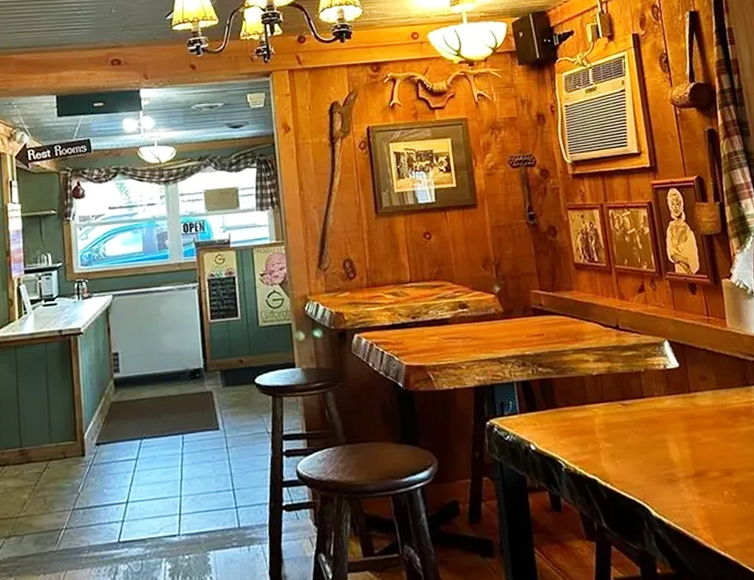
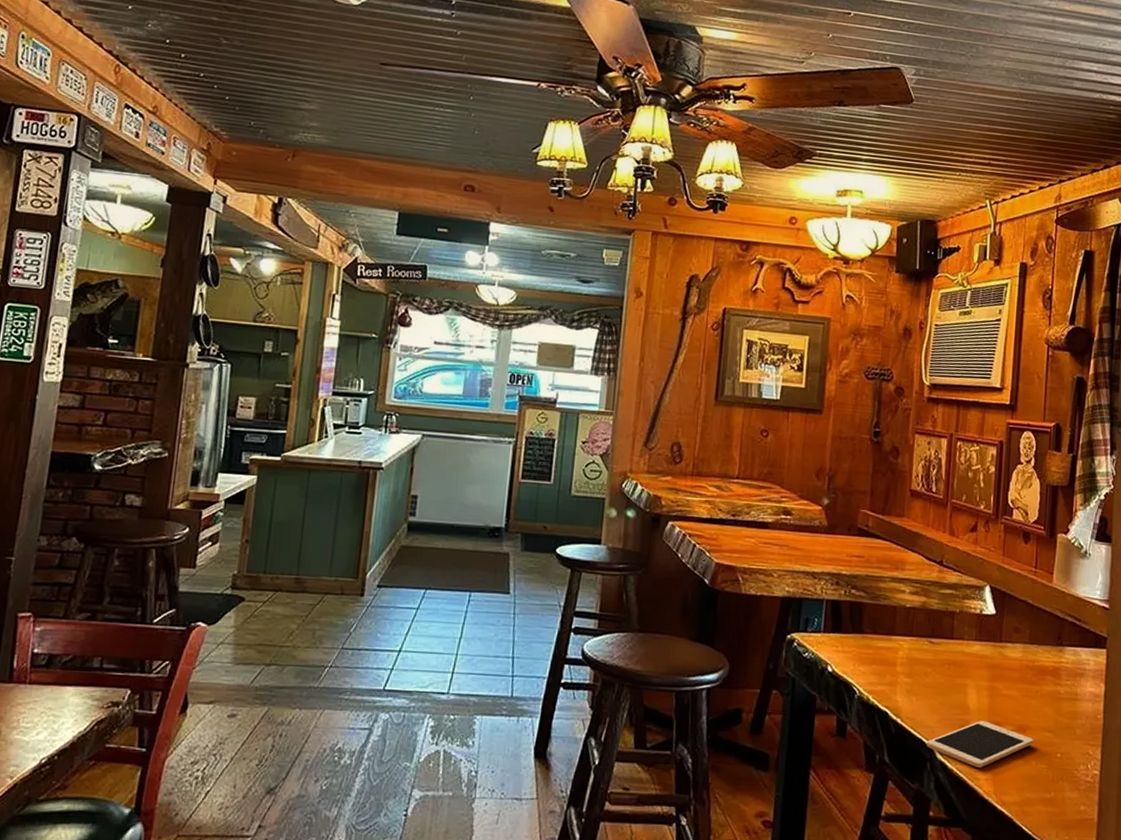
cell phone: none [639,470,743,519] -> present [926,720,1034,769]

